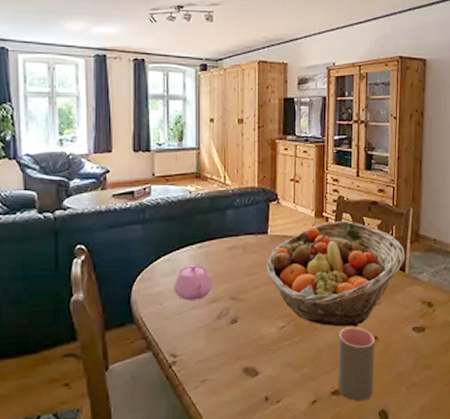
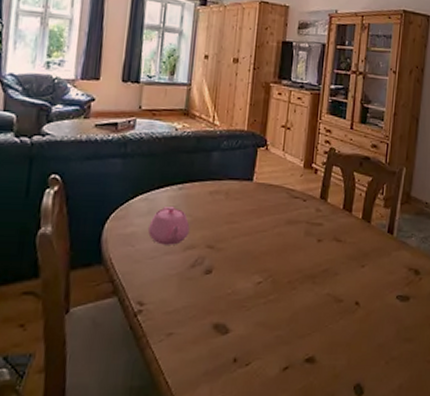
fruit basket: present [266,221,406,327] -> none [247,174,395,289]
cup: present [338,327,375,402] -> none [312,289,356,372]

